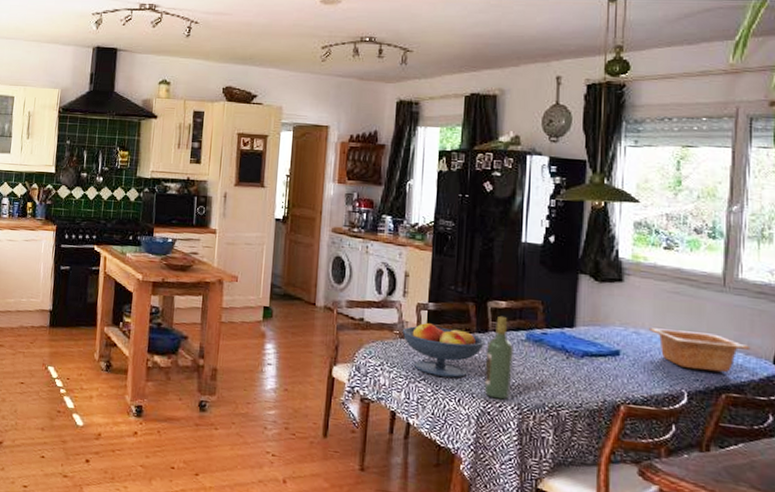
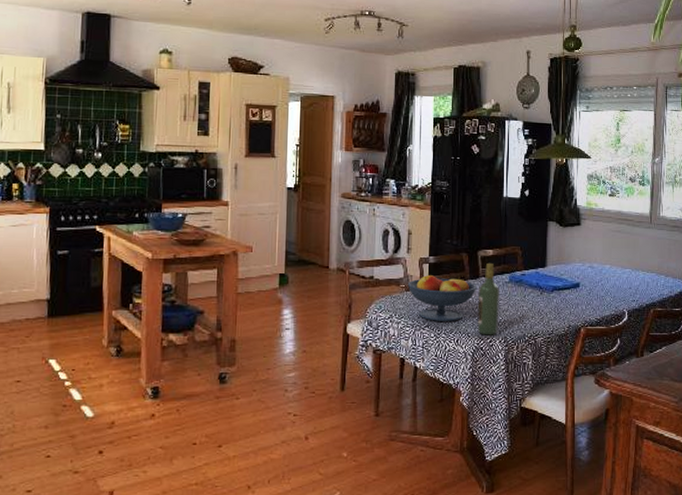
serving bowl: present [649,327,751,373] -> none [600,262,669,293]

